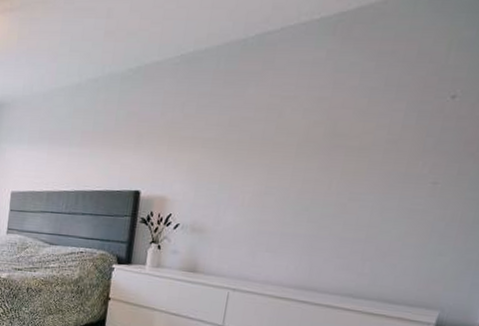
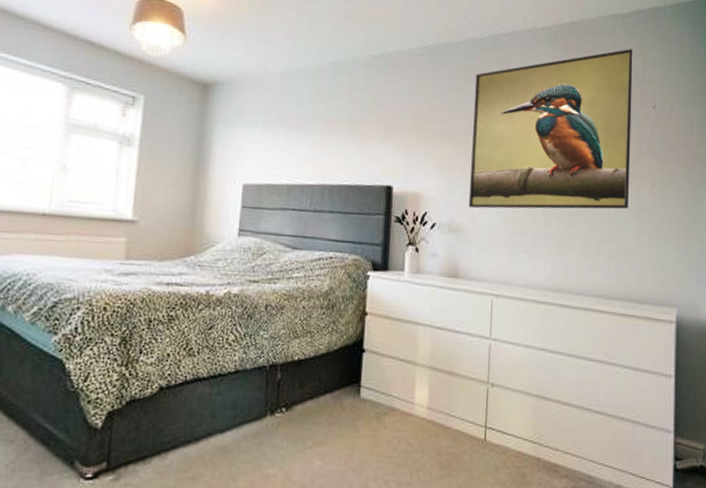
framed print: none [213,31,437,211] -> present [468,49,633,210]

